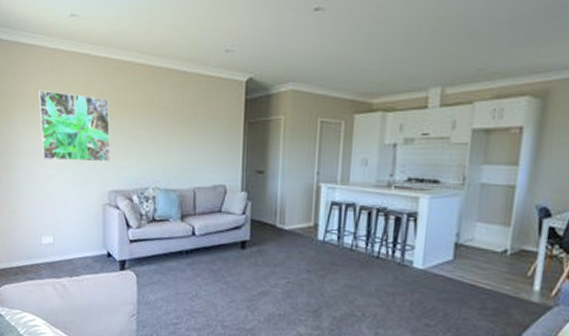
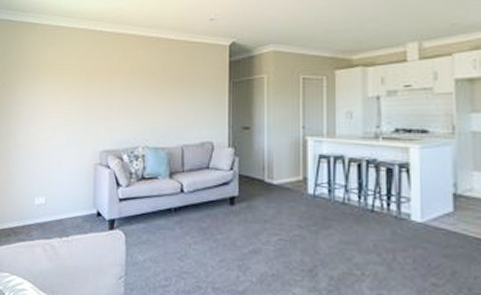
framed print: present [39,89,111,162] -> none [40,61,104,124]

